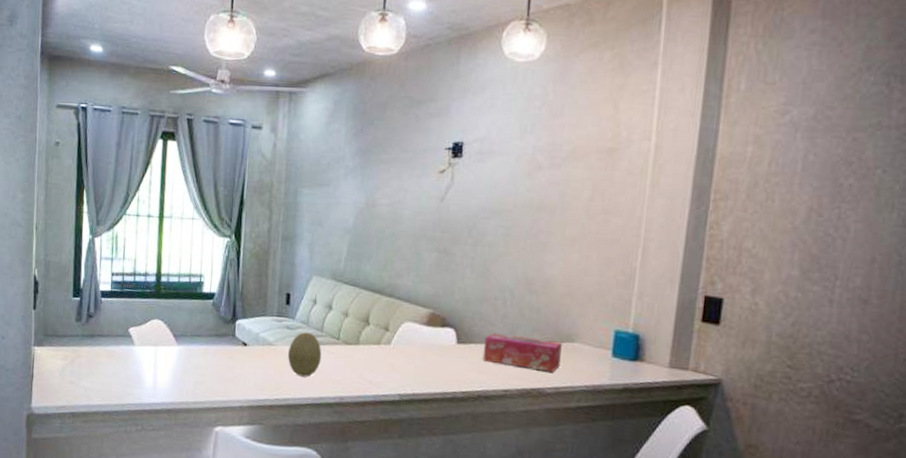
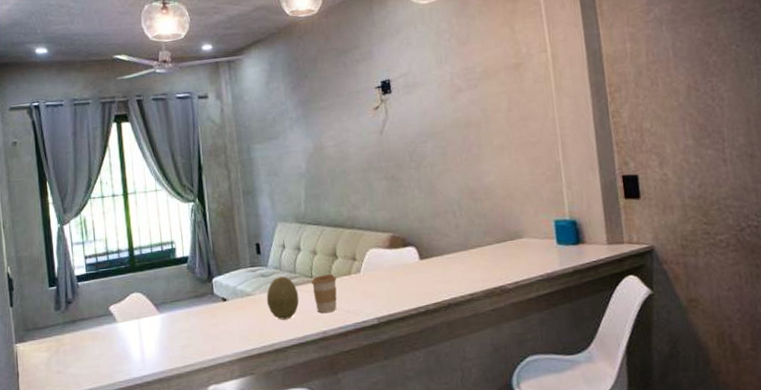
coffee cup: none [336,339,364,379] -> present [311,274,337,313]
tissue box: present [482,333,562,372] -> none [443,240,515,271]

